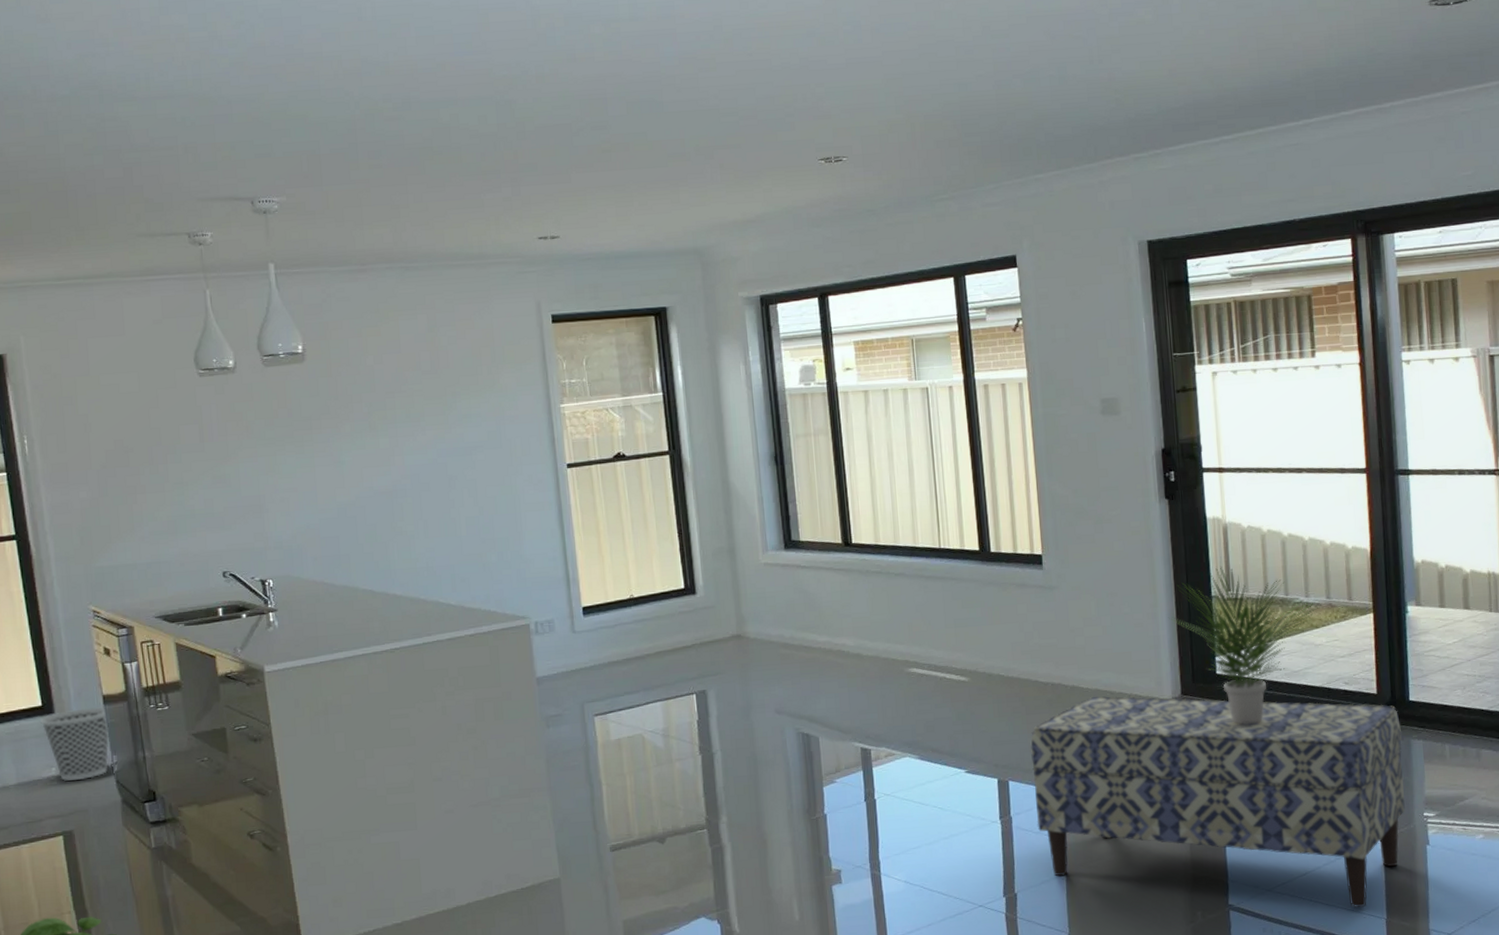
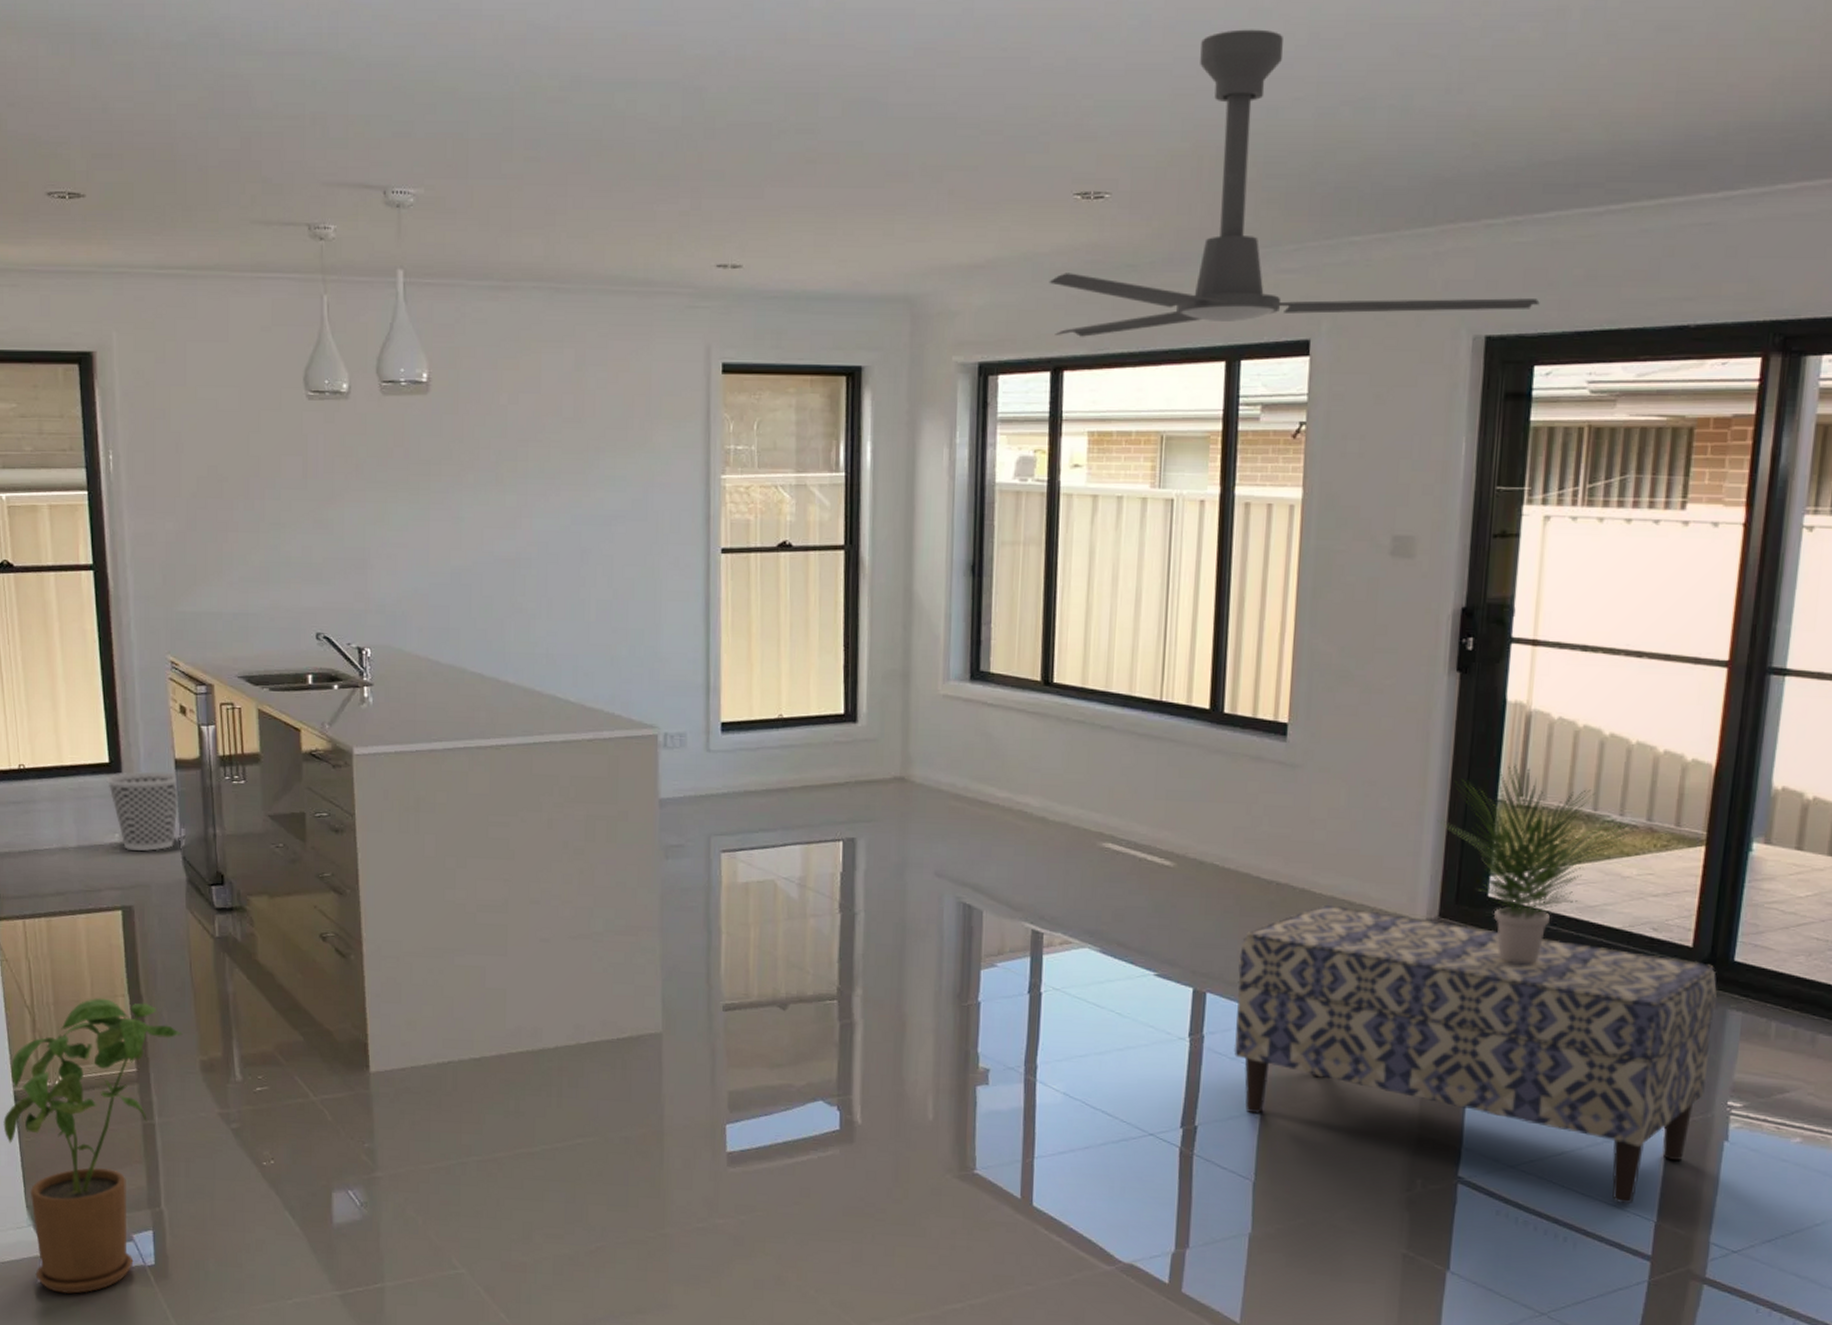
ceiling fan: none [807,26,1184,269] -> present [1049,29,1540,337]

